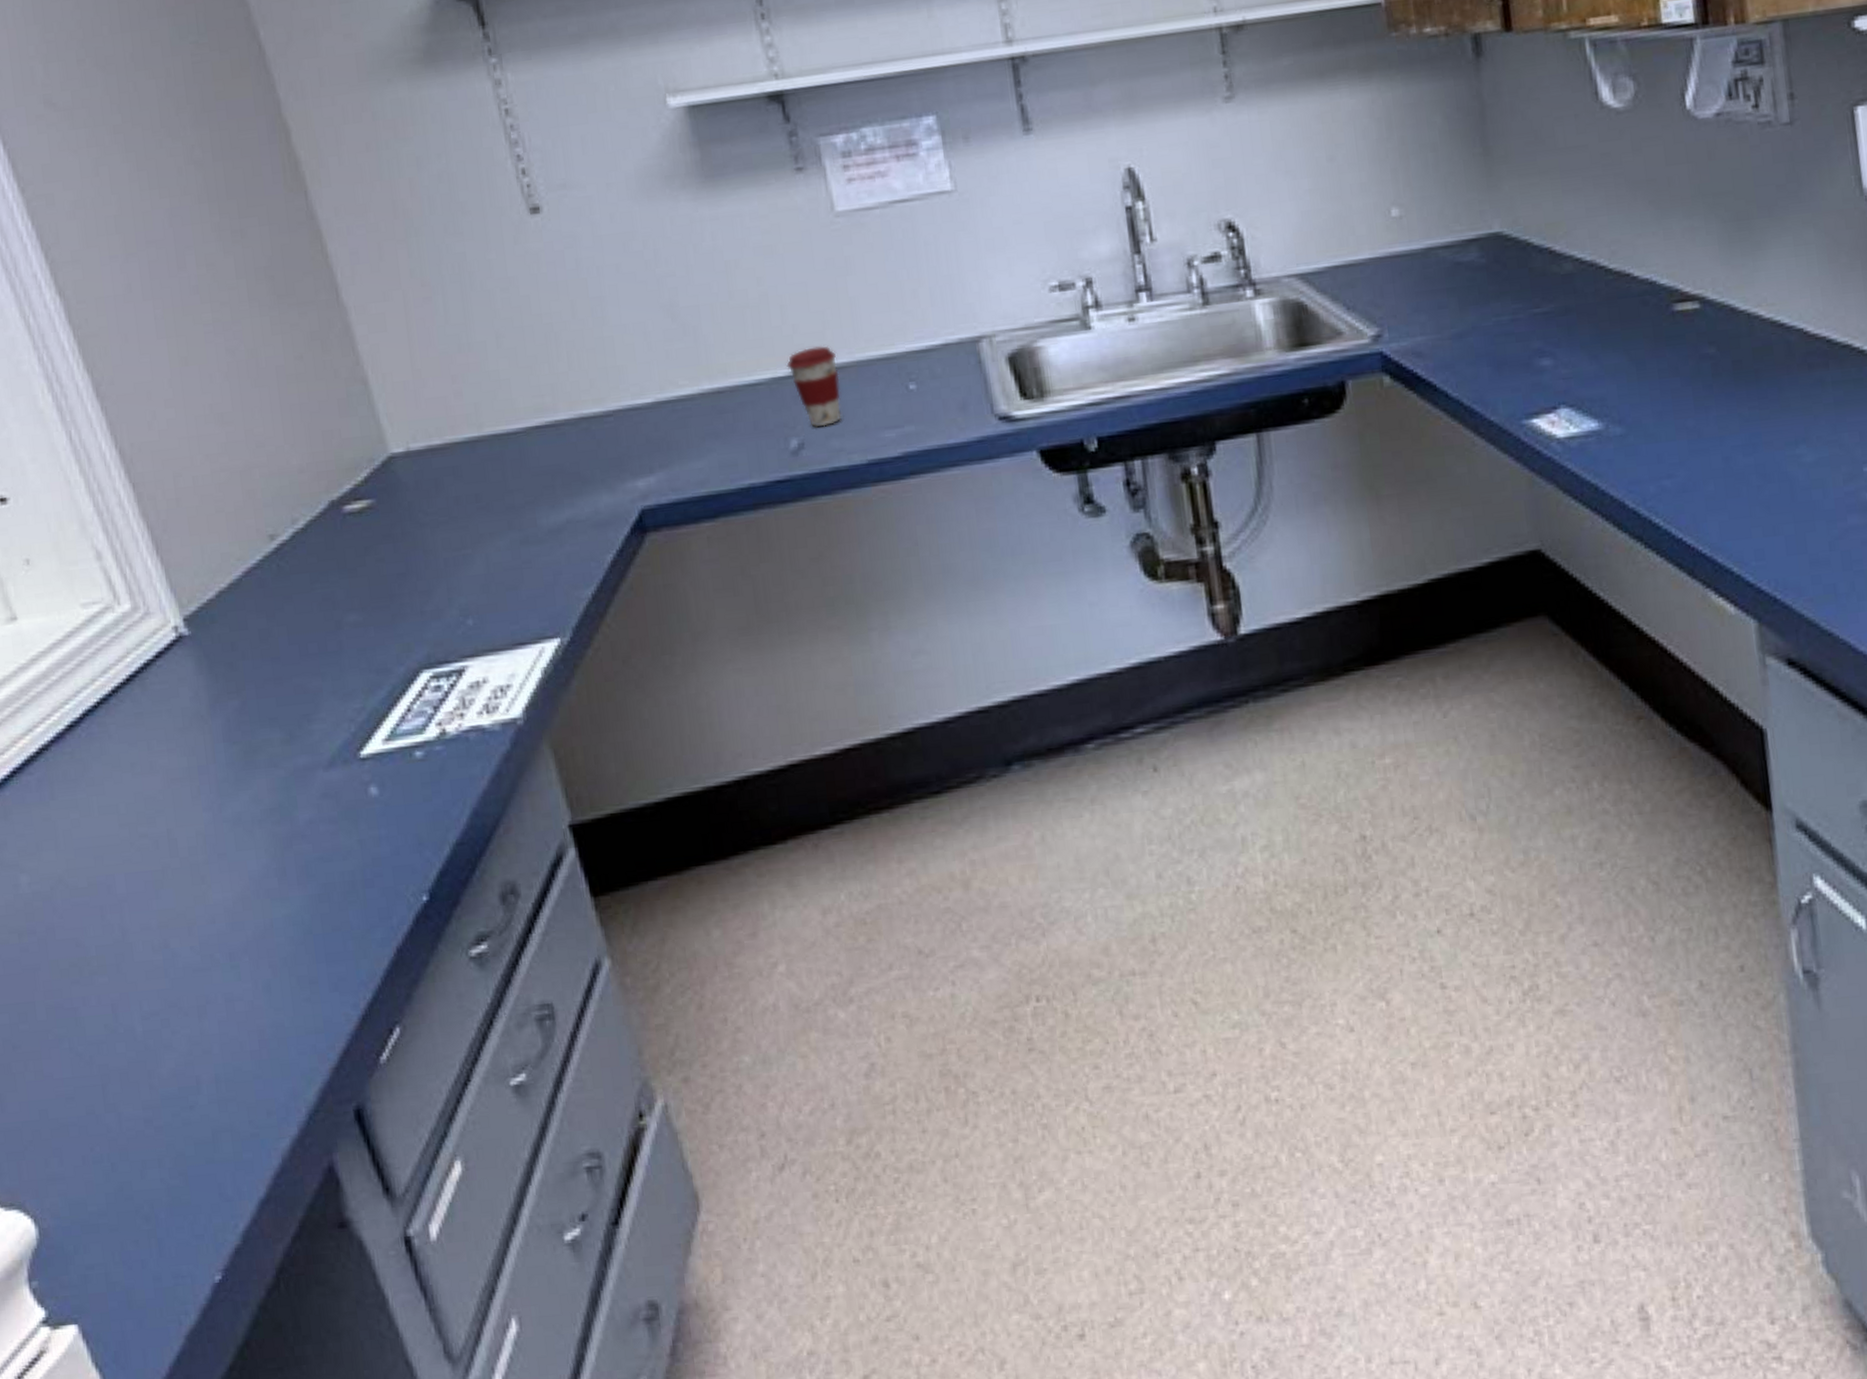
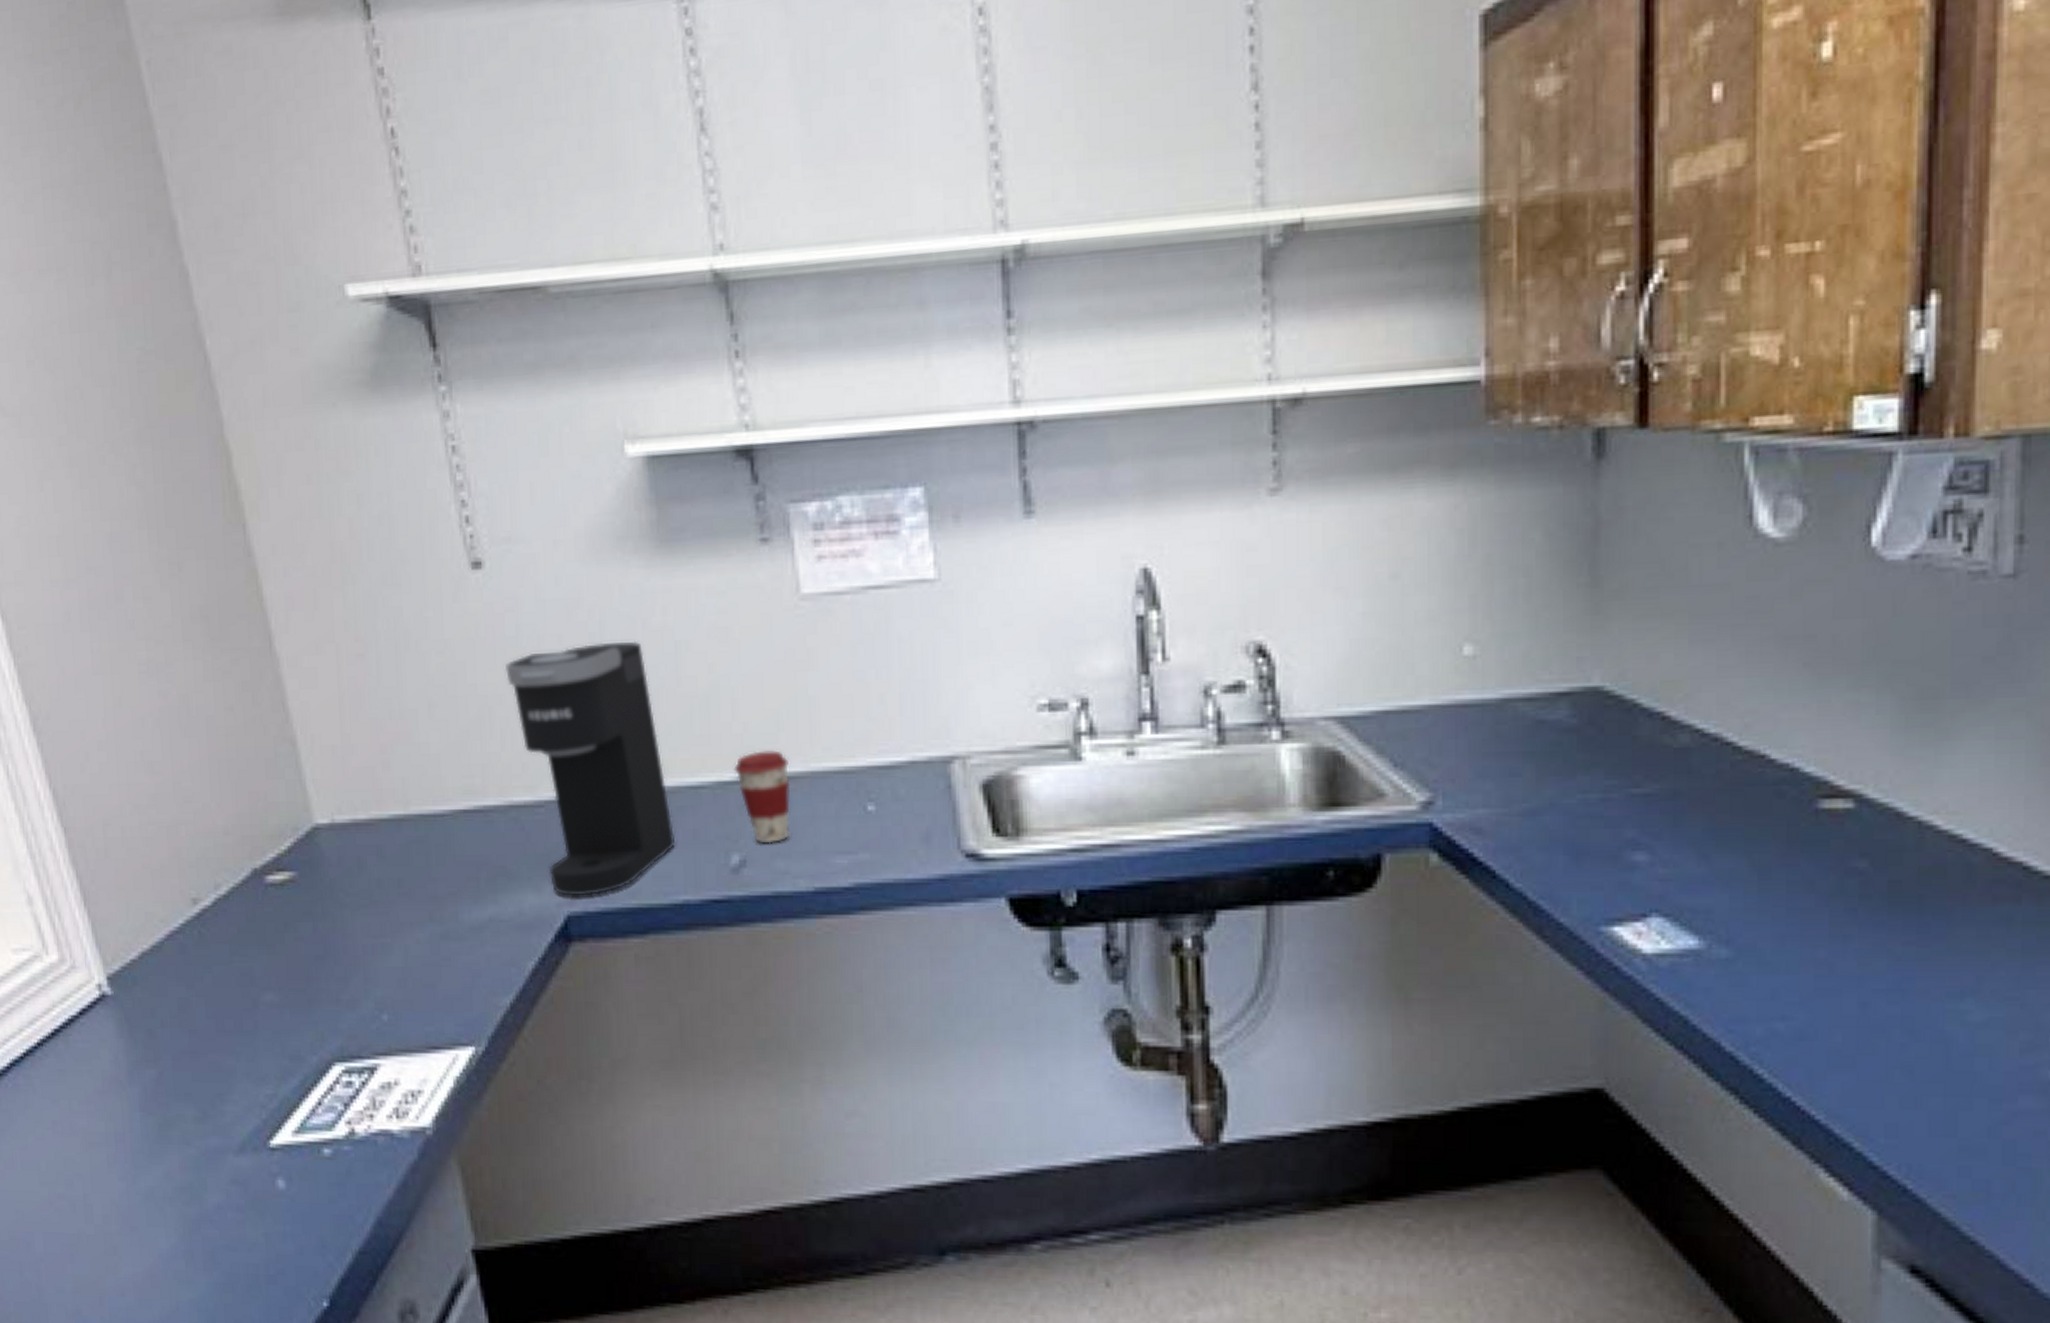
coffee maker: none [567,264,739,493] -> present [504,641,676,896]

